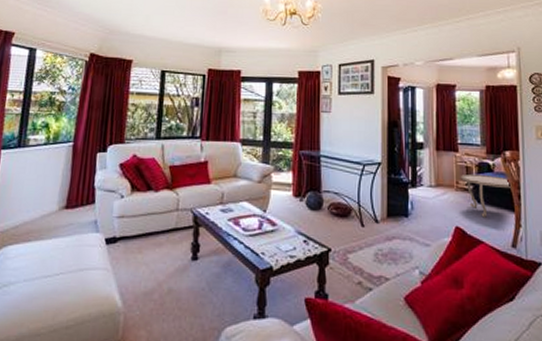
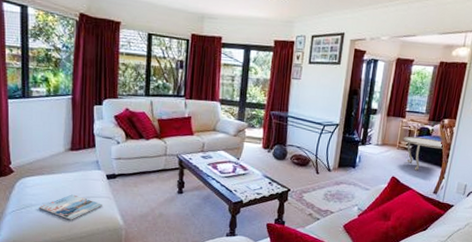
magazine: none [18,266,98,303] -> present [38,194,102,220]

